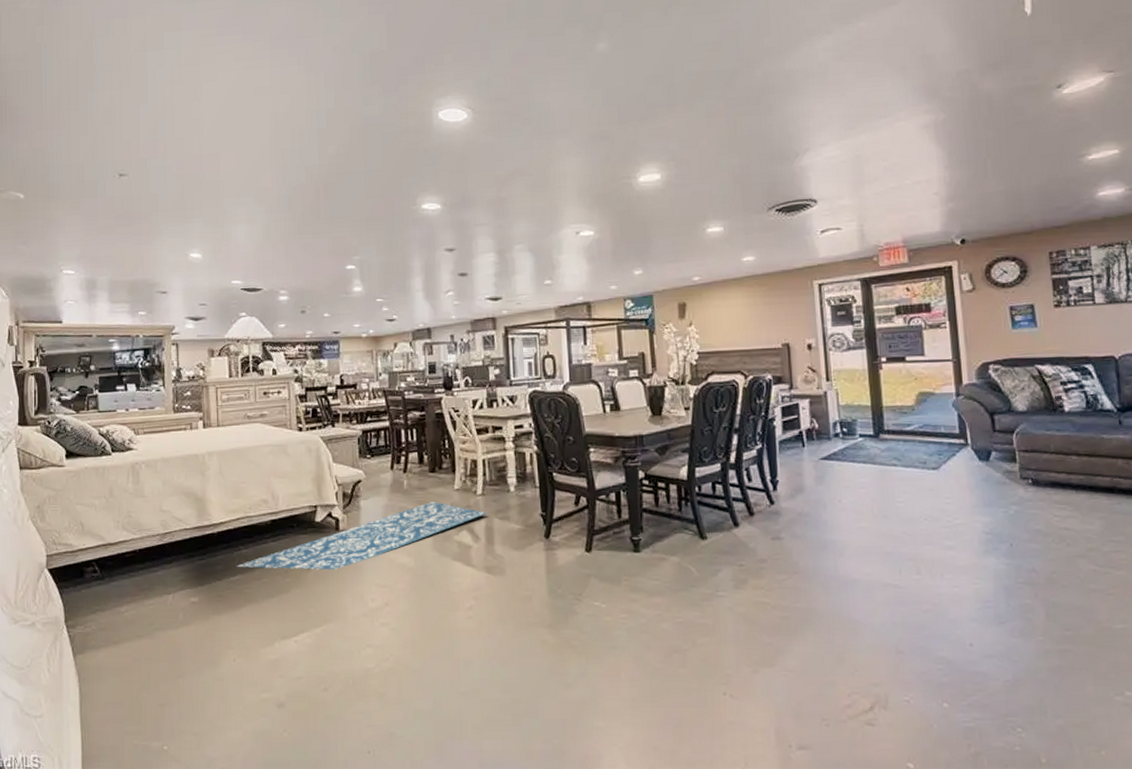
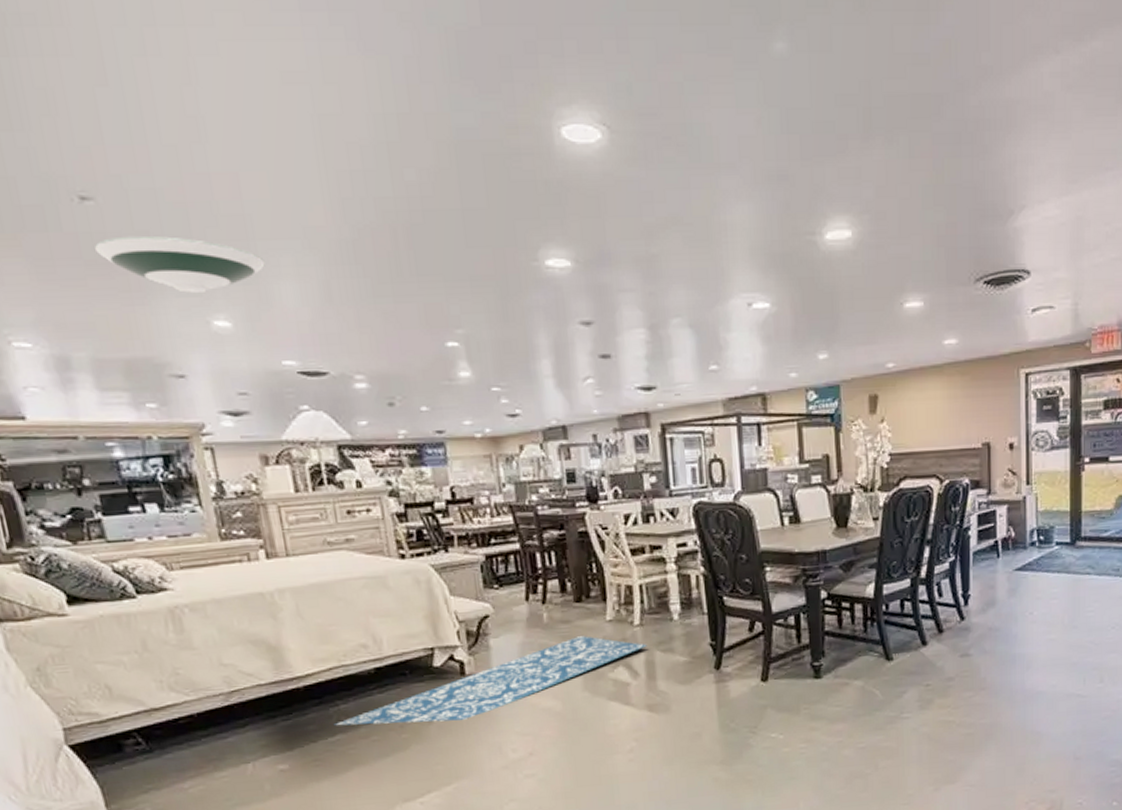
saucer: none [122,198,229,235] -> present [93,236,265,293]

